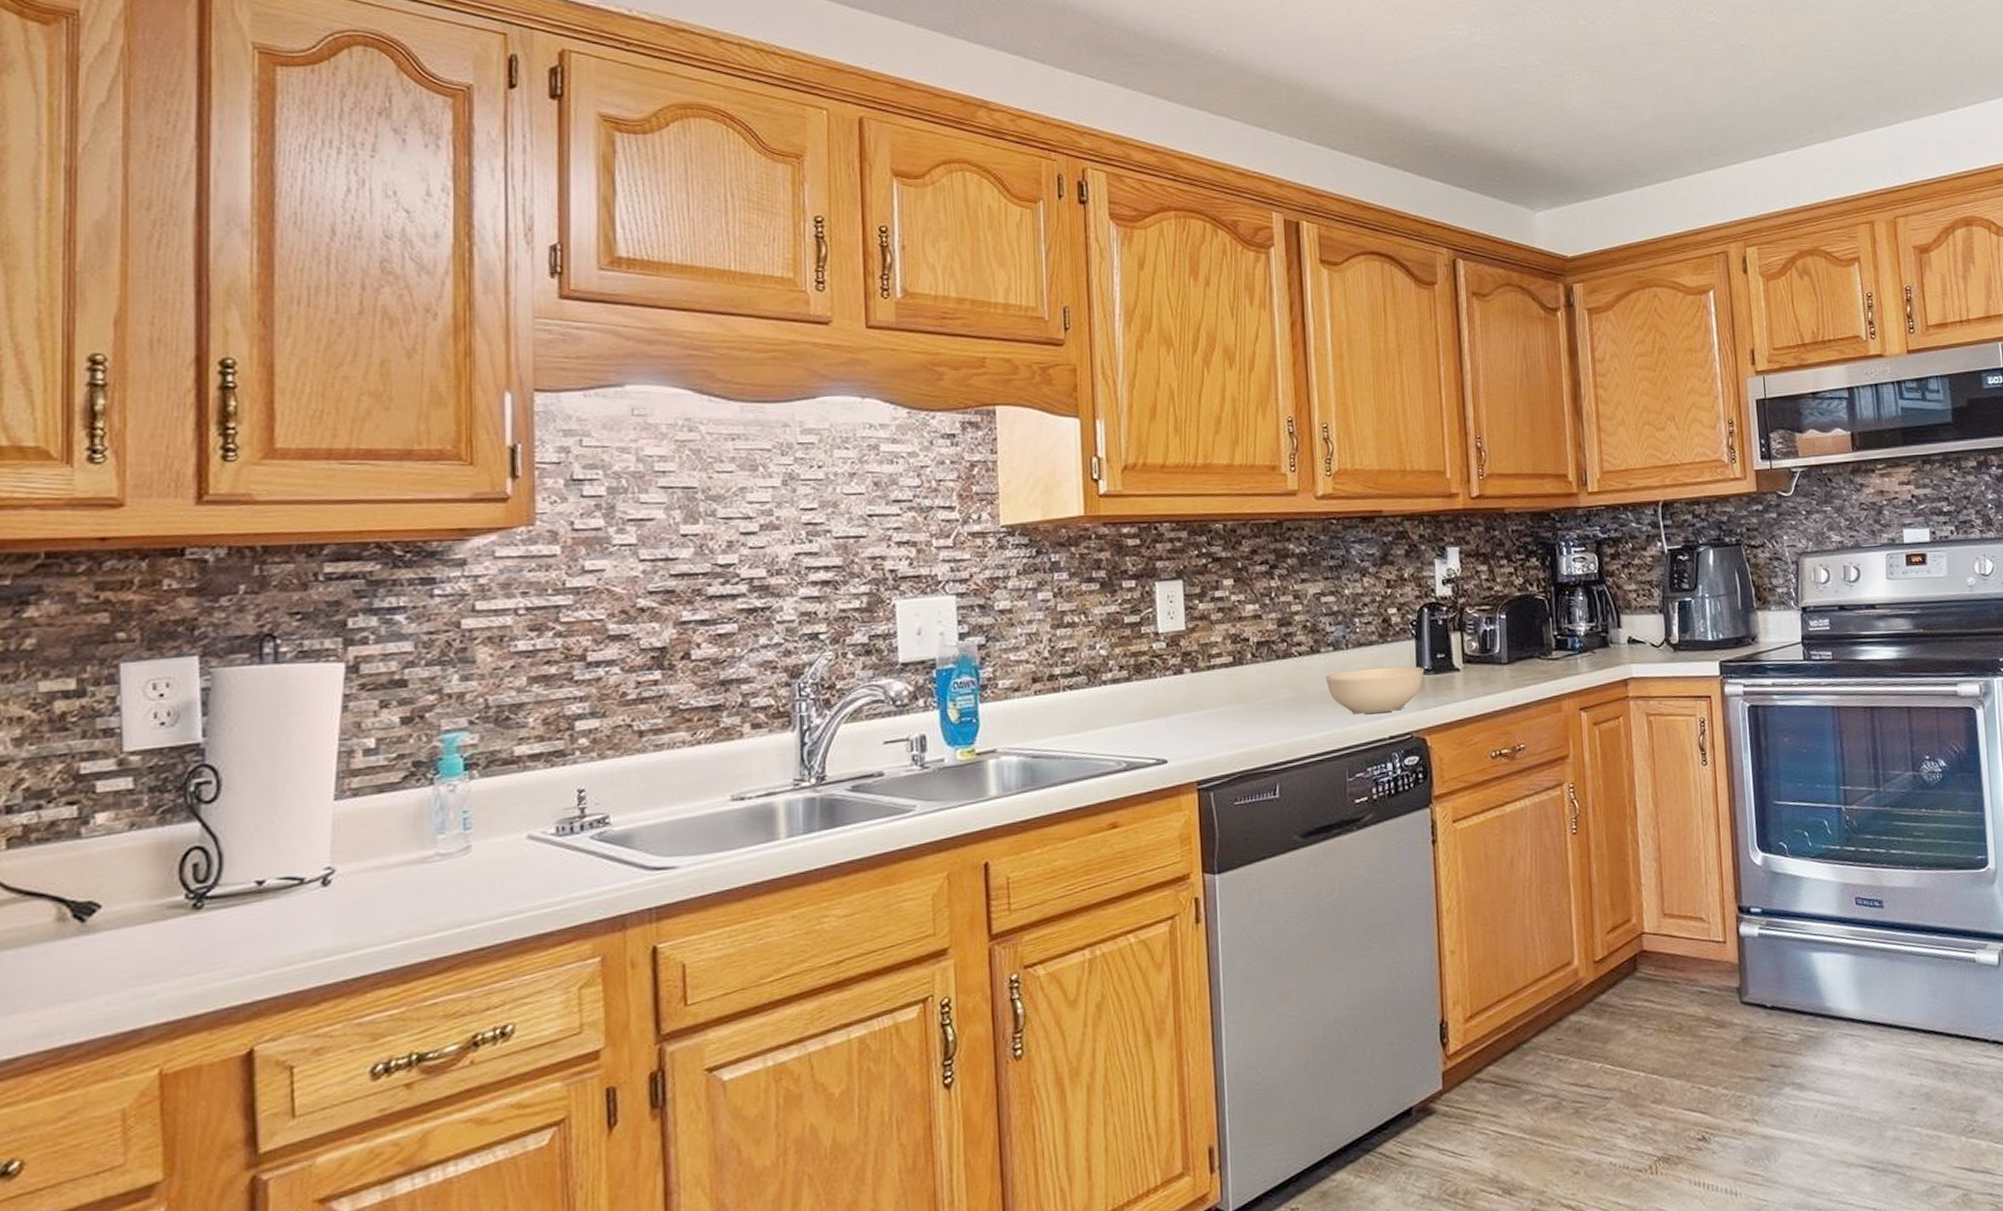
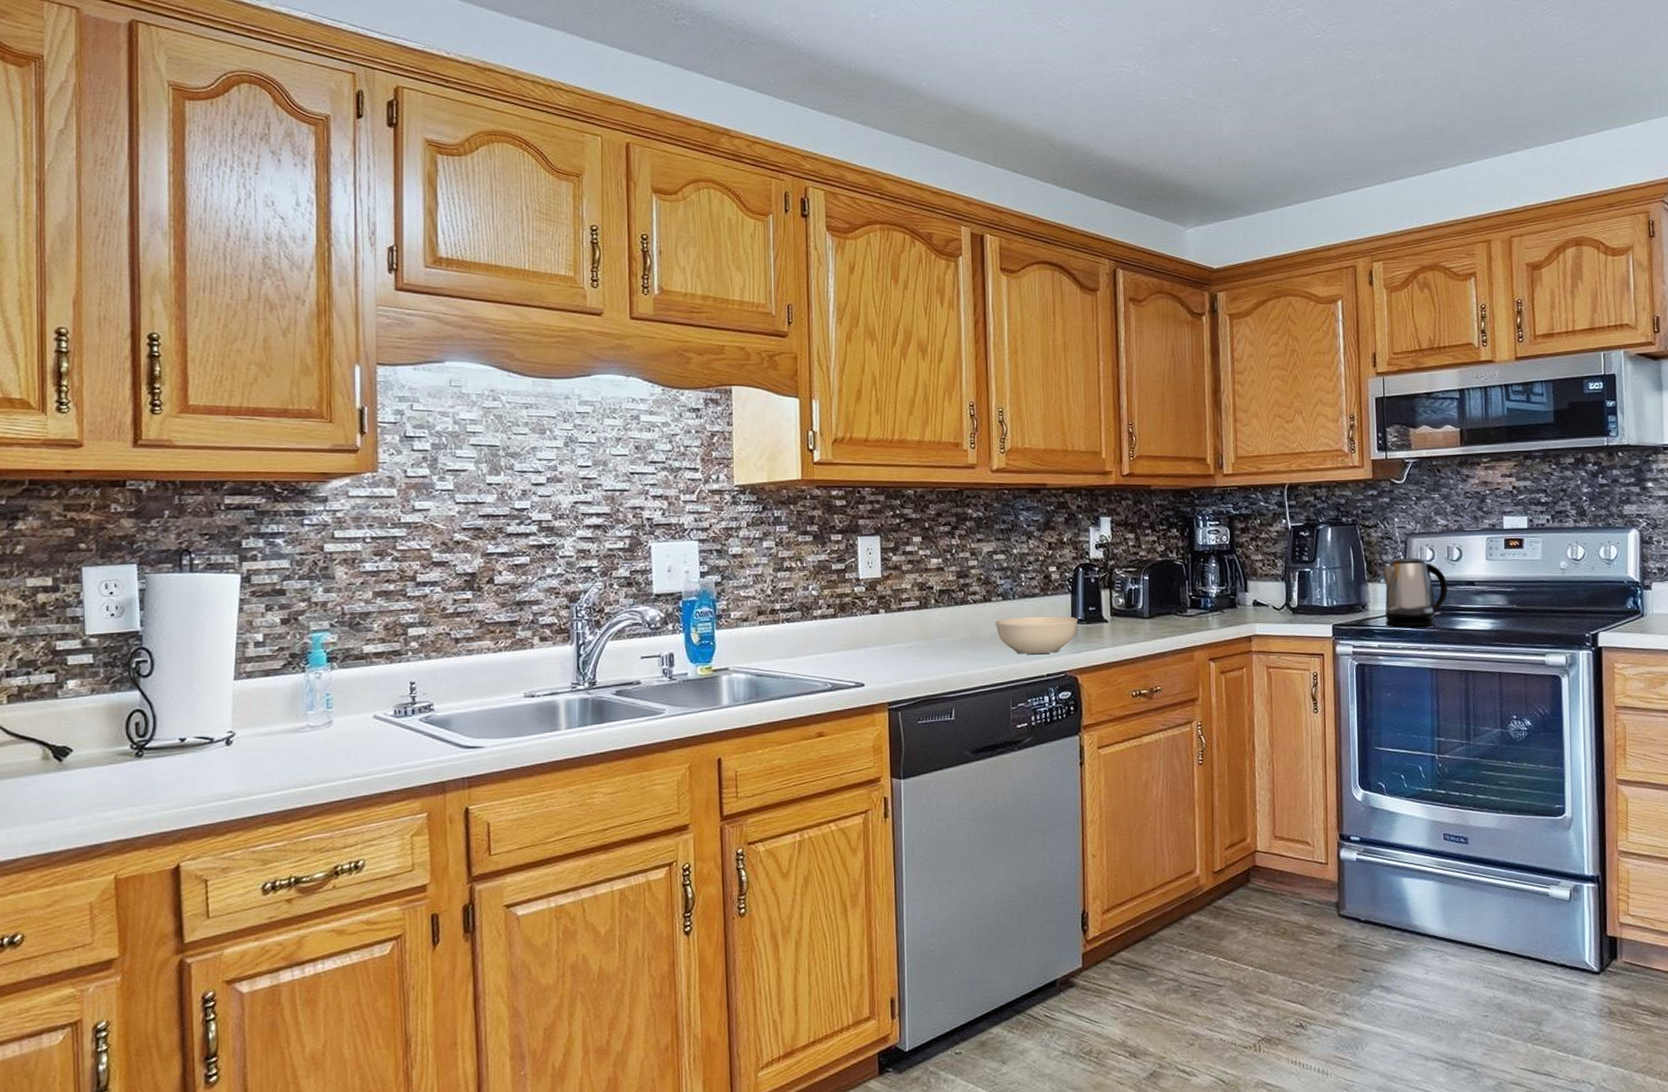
kettle: none [1772,580,1847,662] -> present [1382,558,1448,629]

